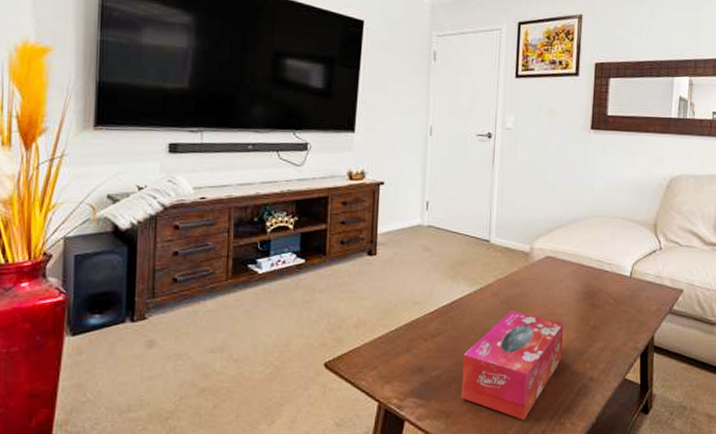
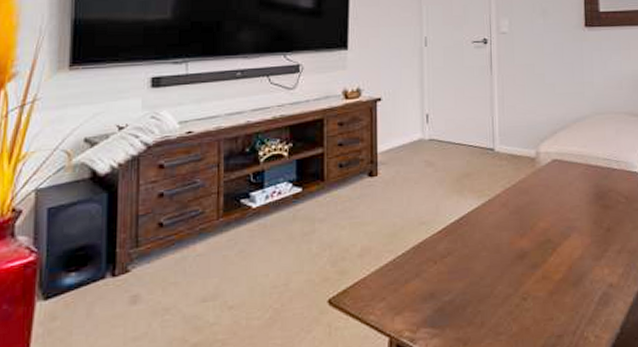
tissue box: present [461,311,563,420] -> none [476,221,578,339]

